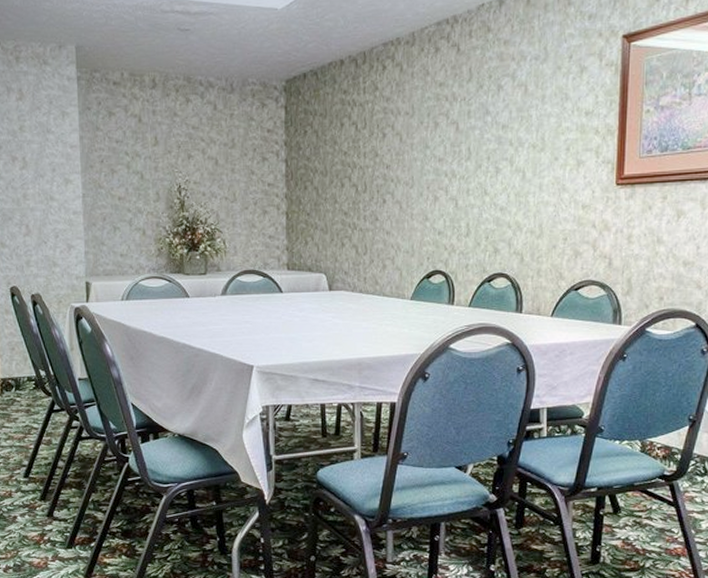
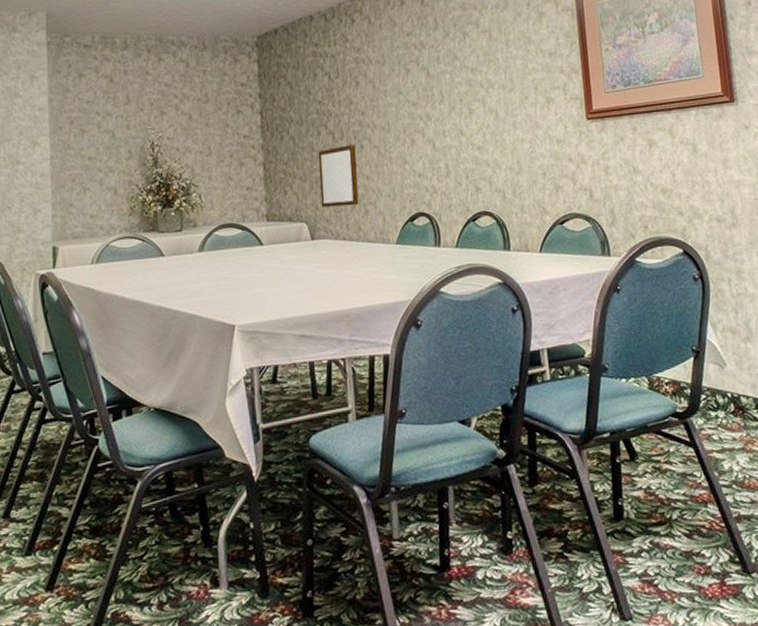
writing board: none [340,198,377,260] -> present [318,144,359,208]

